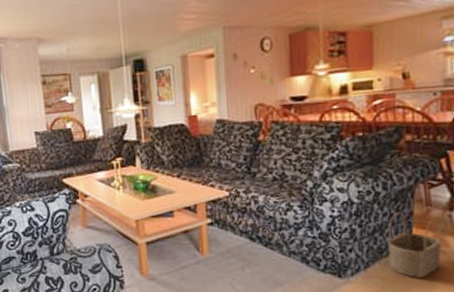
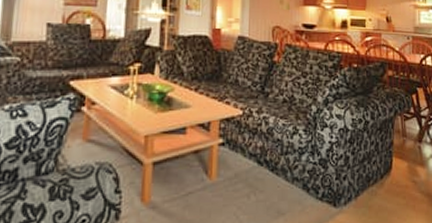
wicker basket: present [388,212,443,278] -> none [374,141,414,208]

